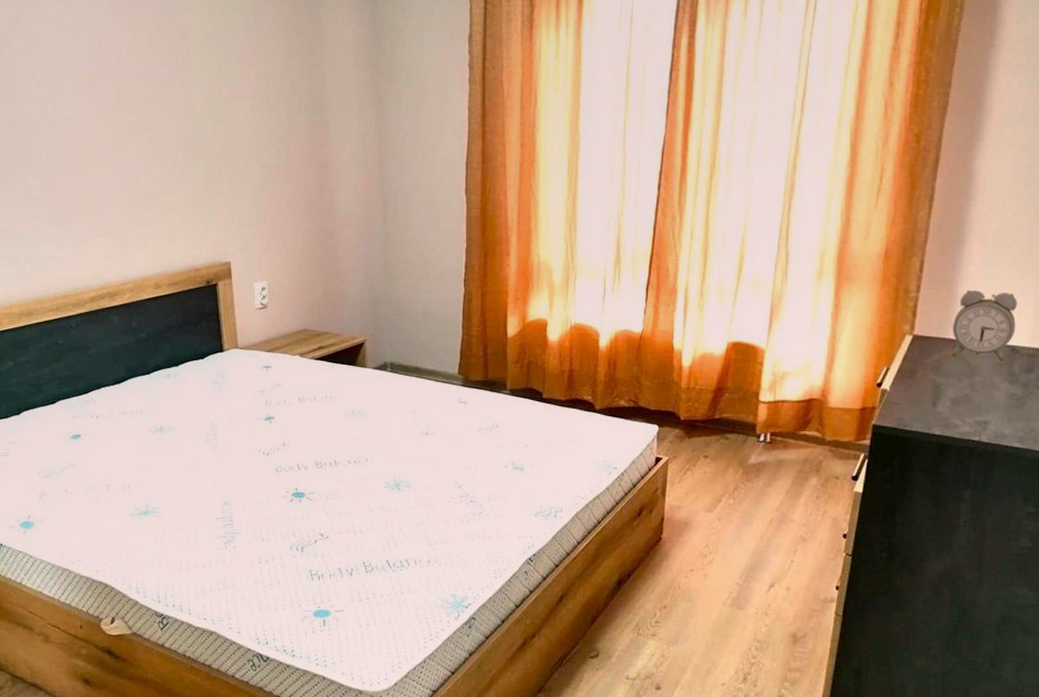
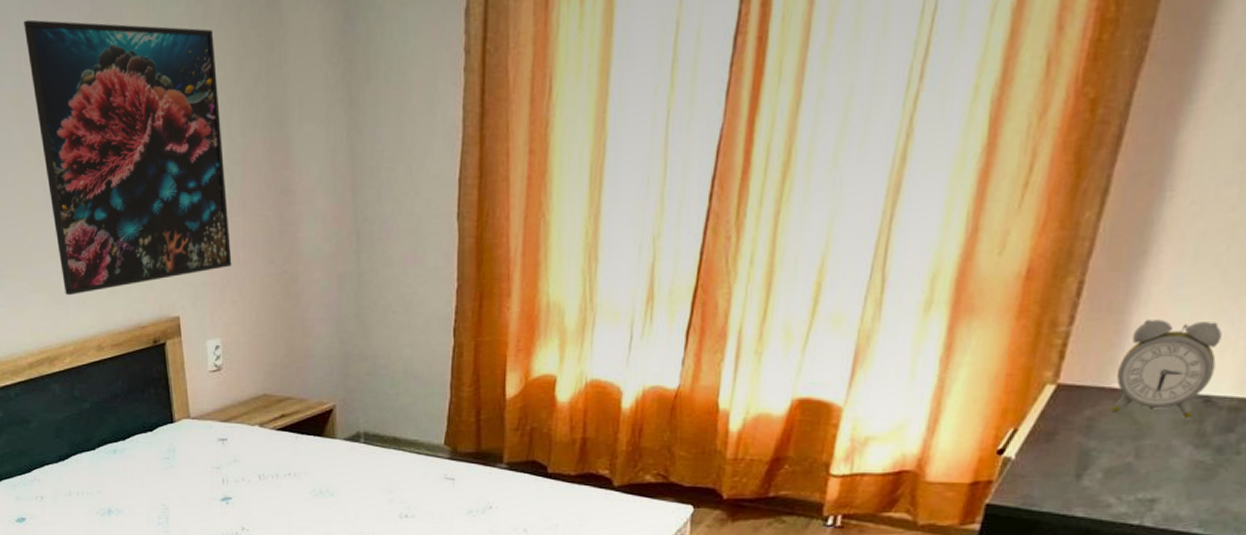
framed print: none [99,14,278,240] -> present [24,19,232,295]

